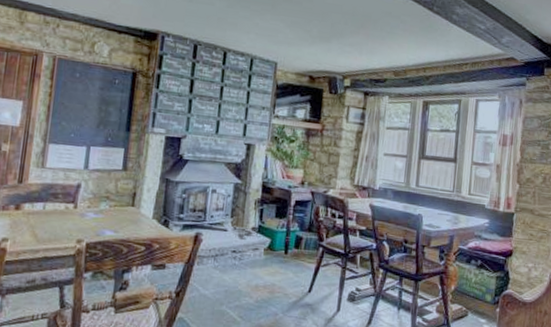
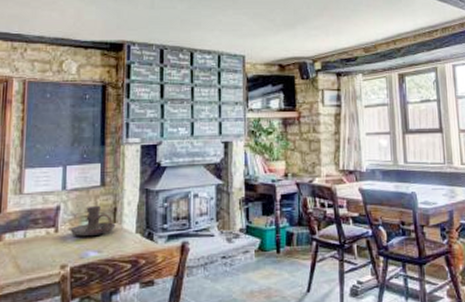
candle holder: none [88,187,134,217] -> present [70,205,116,237]

